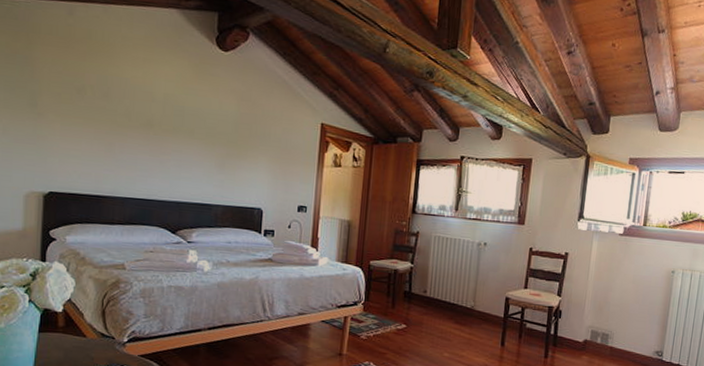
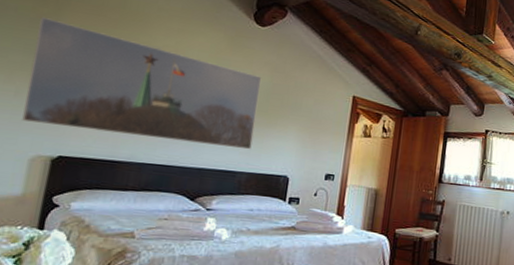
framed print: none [13,53,229,183] -> present [22,17,262,150]

